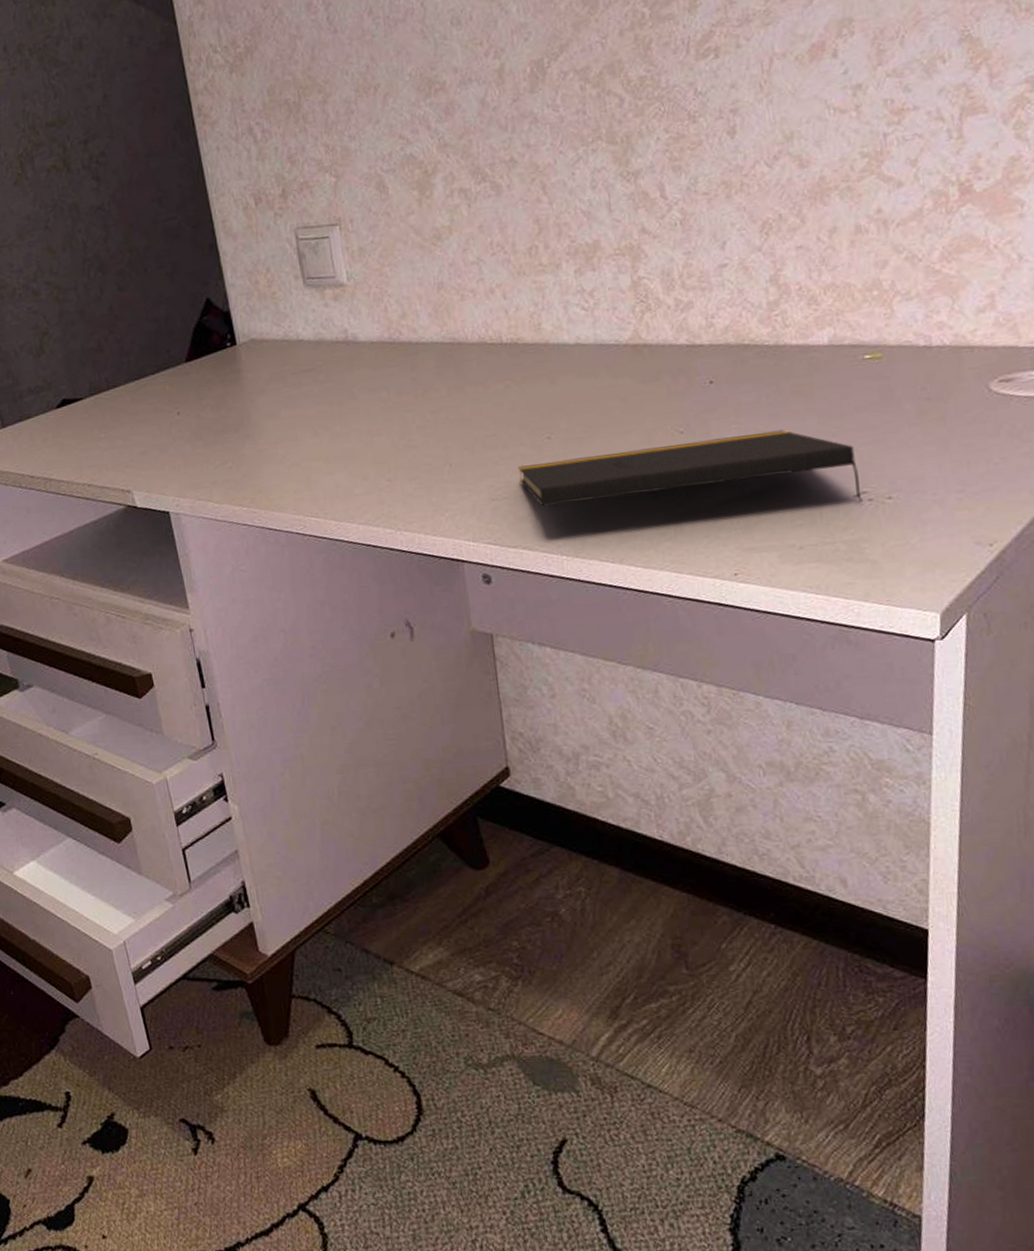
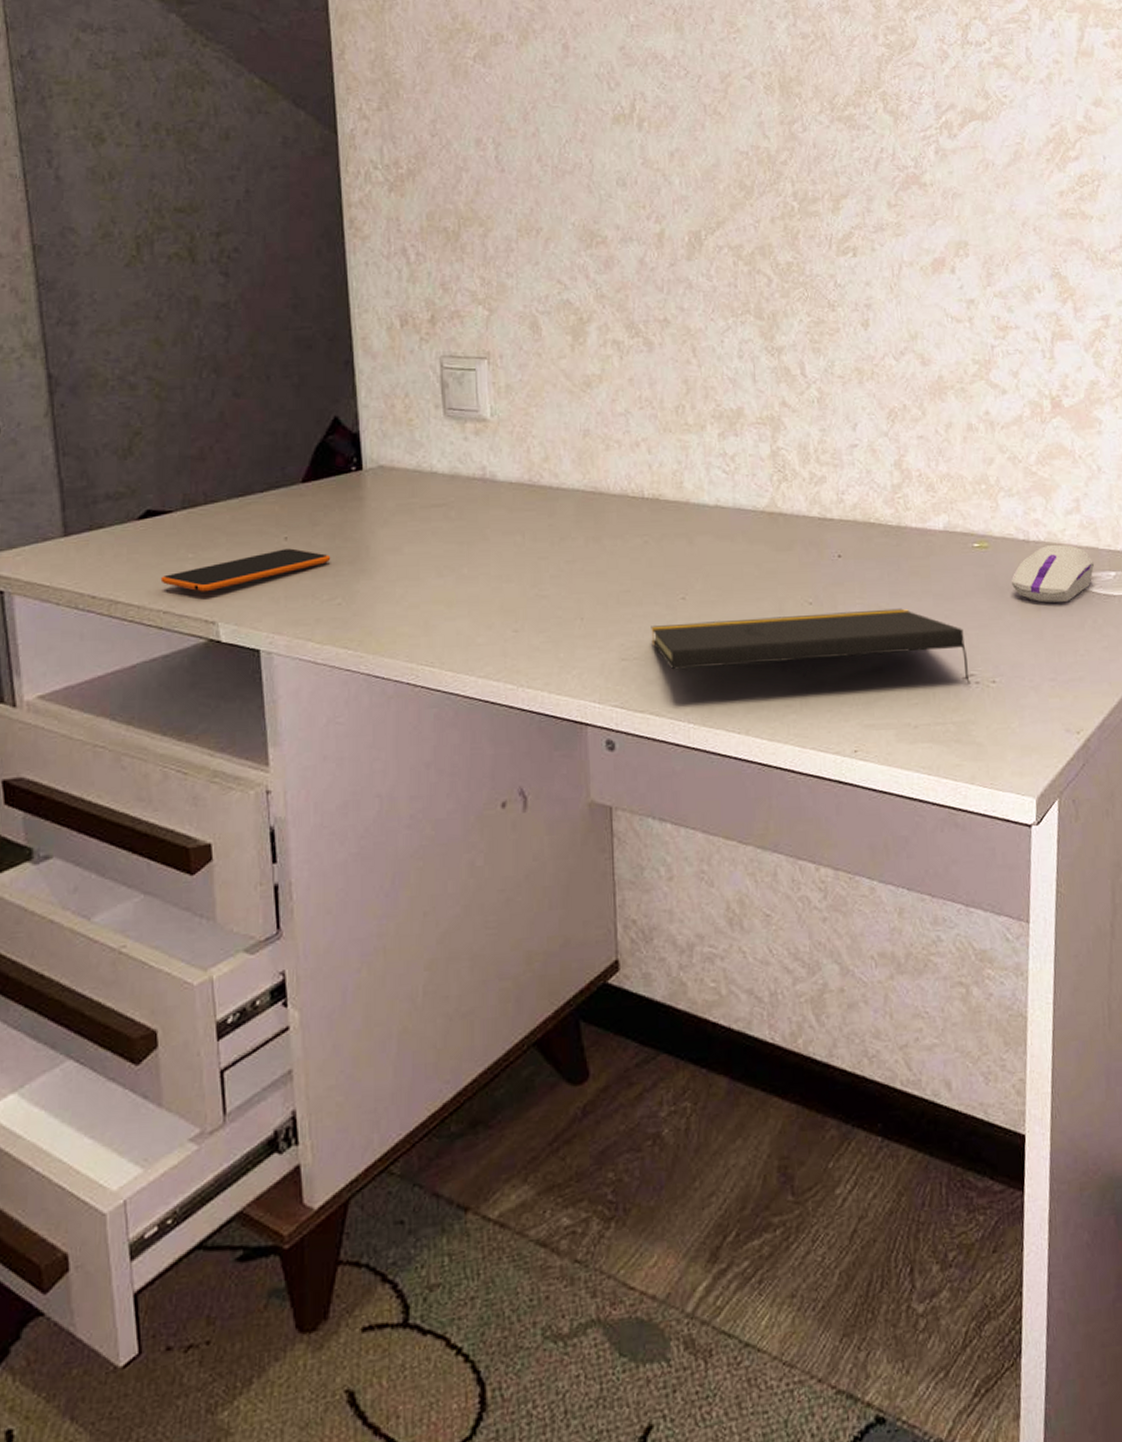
smartphone: none [81,421,219,466] -> present [160,548,331,592]
computer mouse: none [909,346,1014,411] -> present [1011,544,1095,603]

